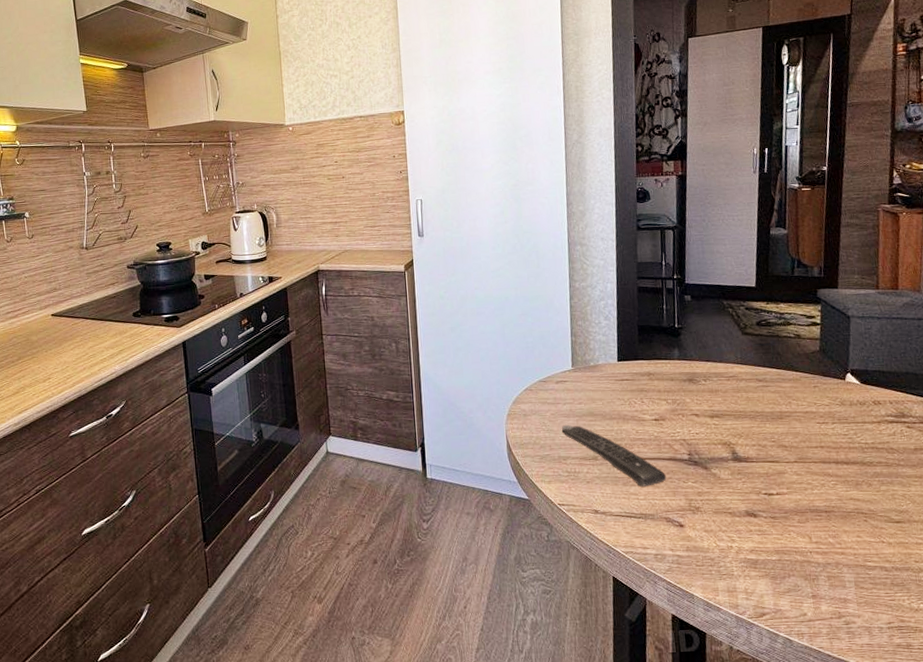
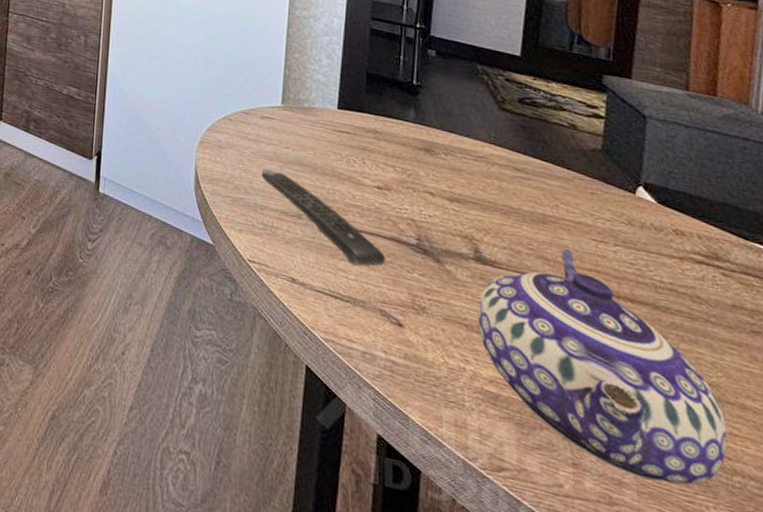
teapot: none [738,434,915,593] -> present [477,248,728,485]

